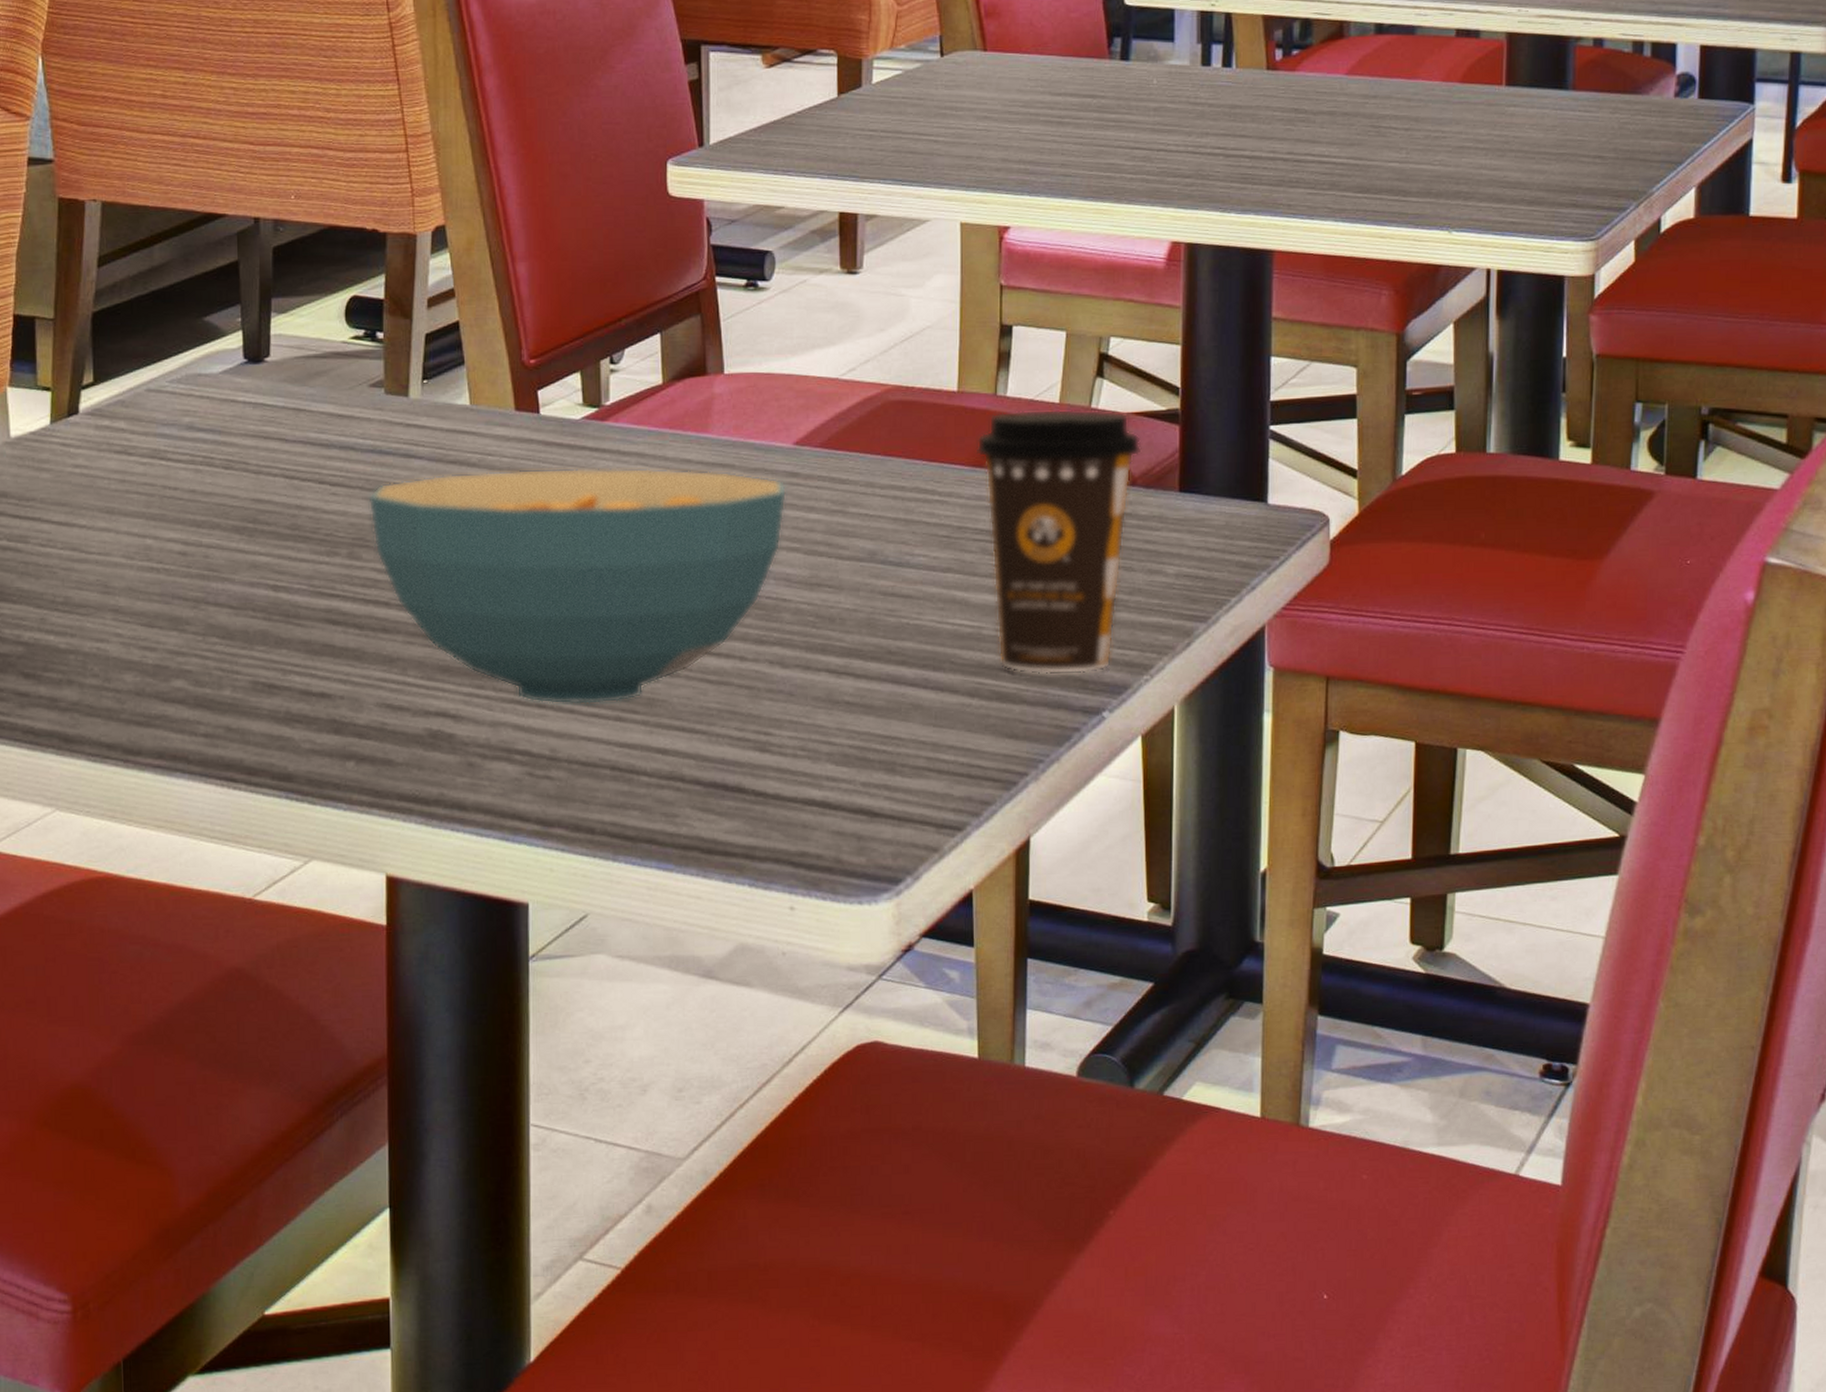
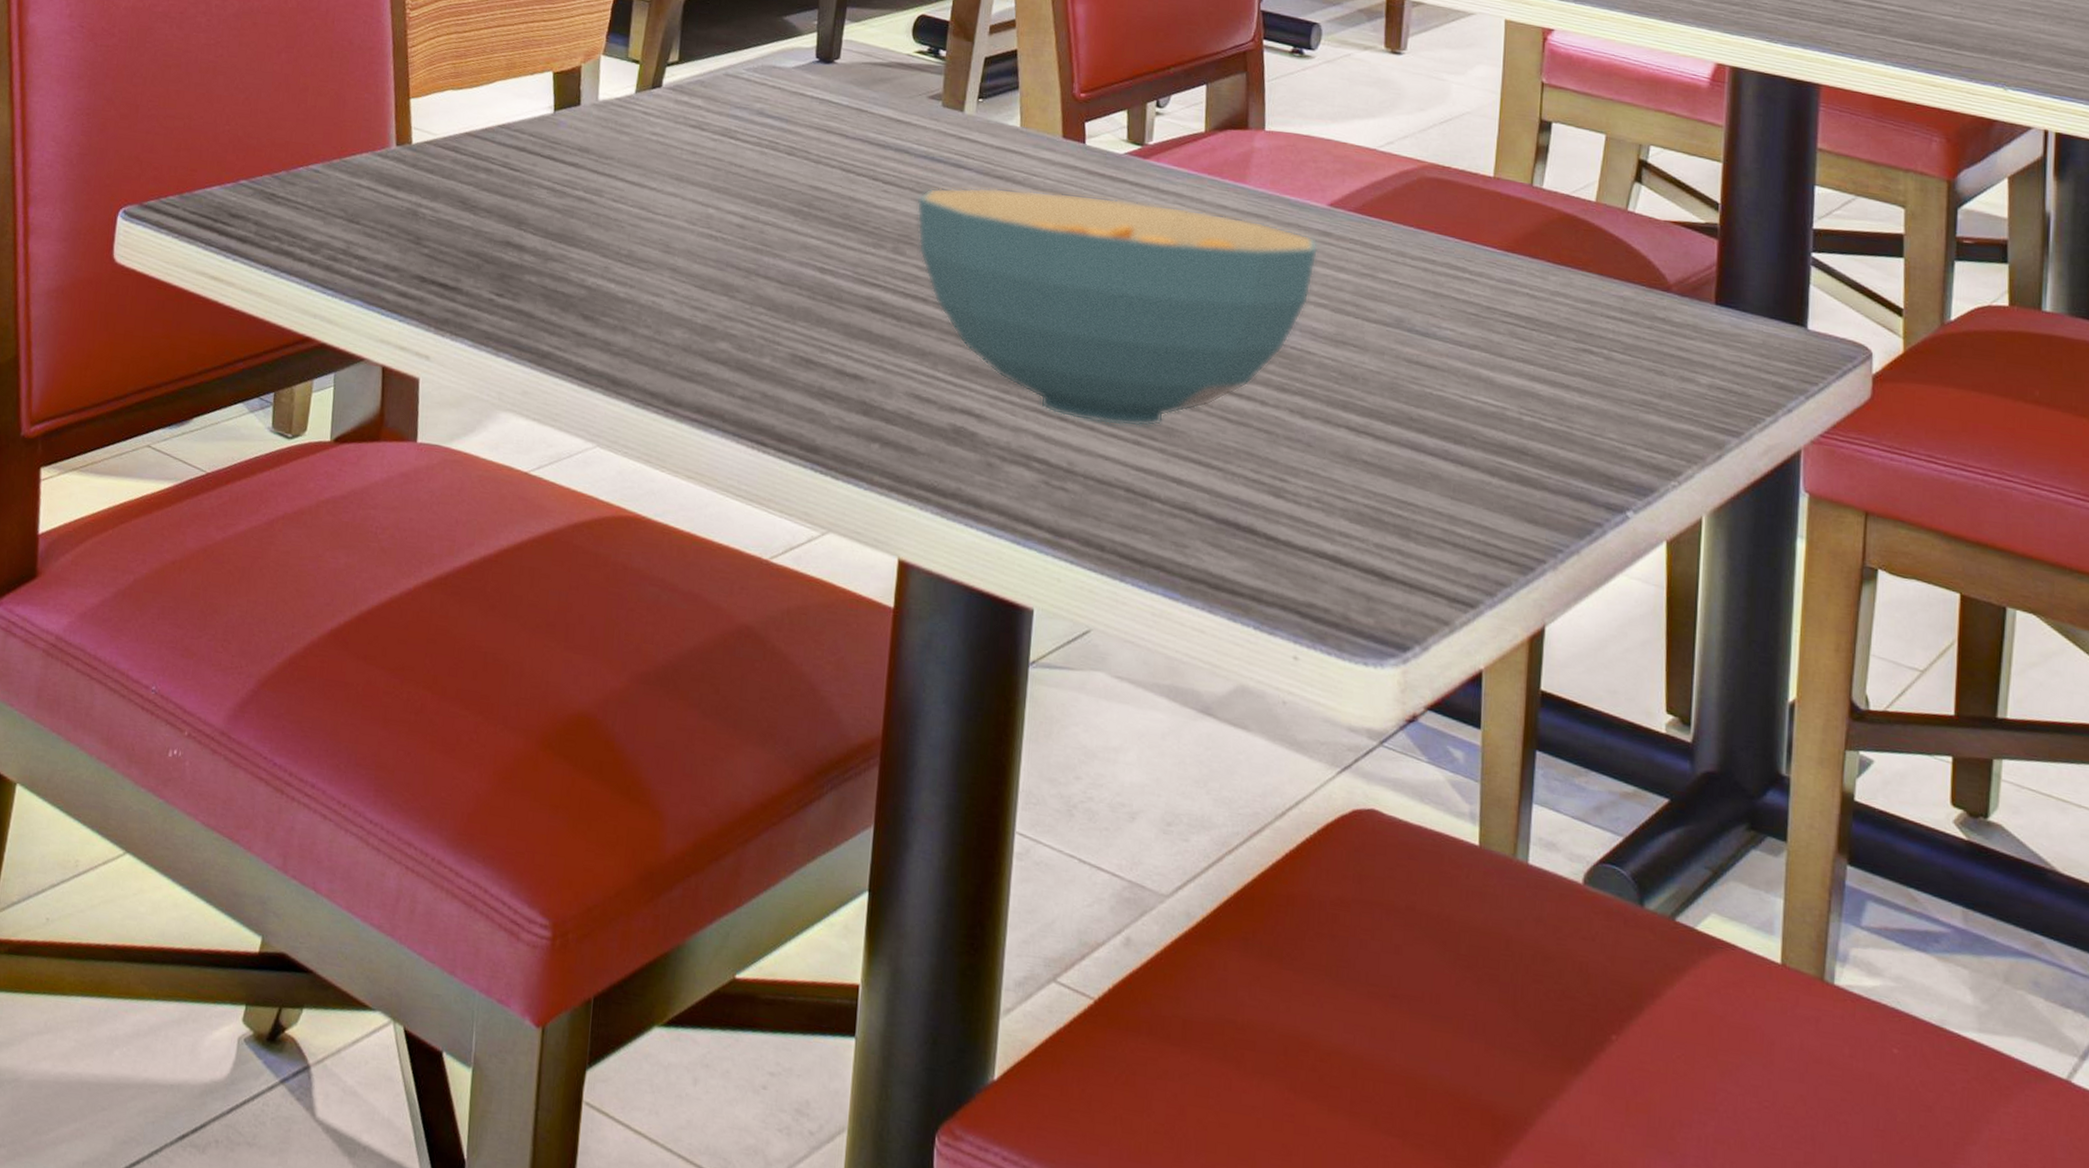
coffee cup: present [975,409,1142,675] -> none [1508,202,1678,471]

